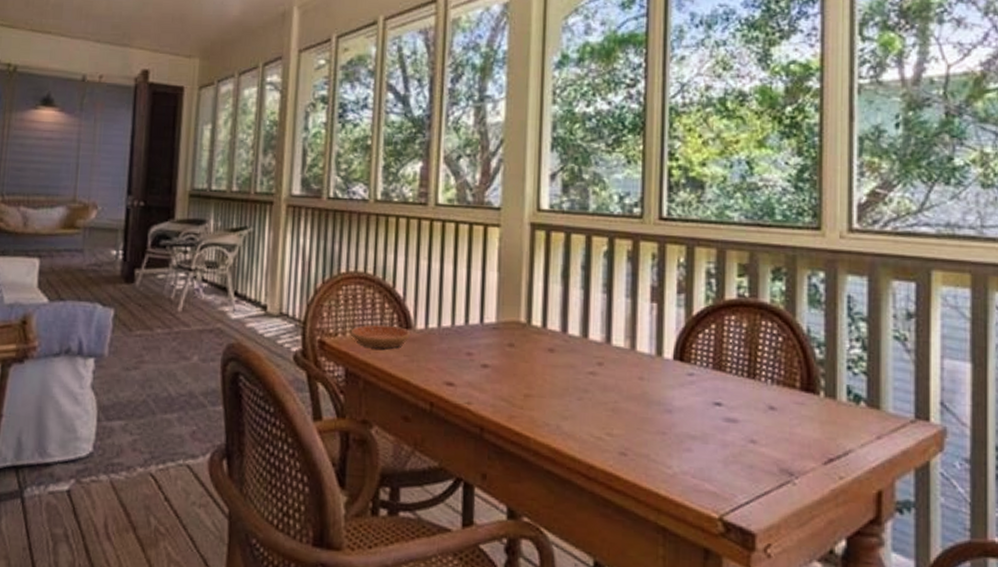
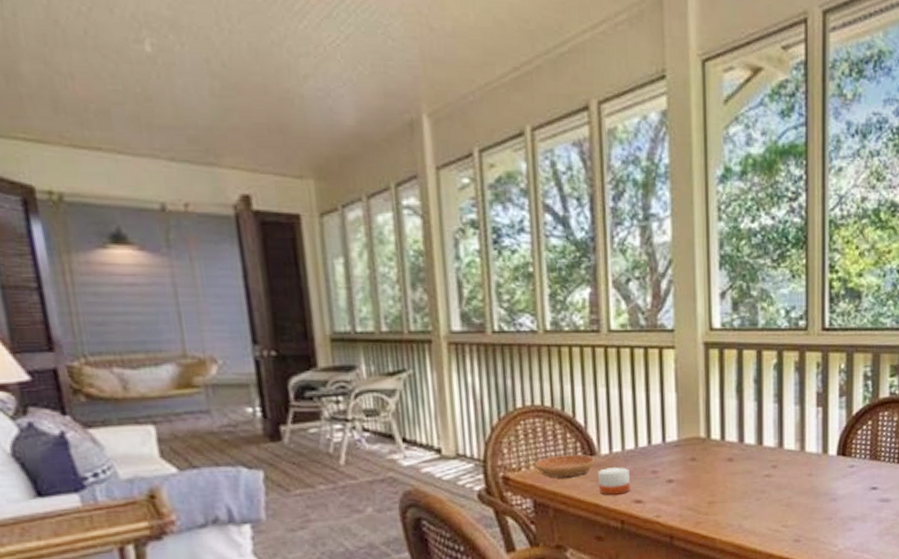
candle: none [411,343,444,374] -> present [598,466,630,495]

